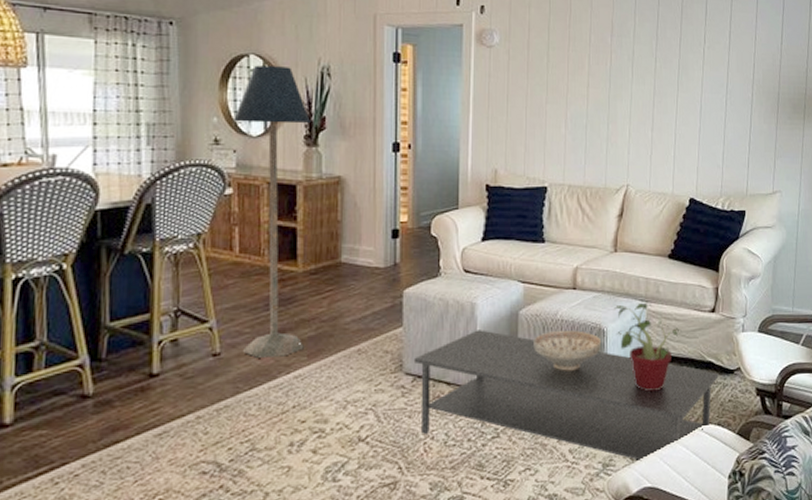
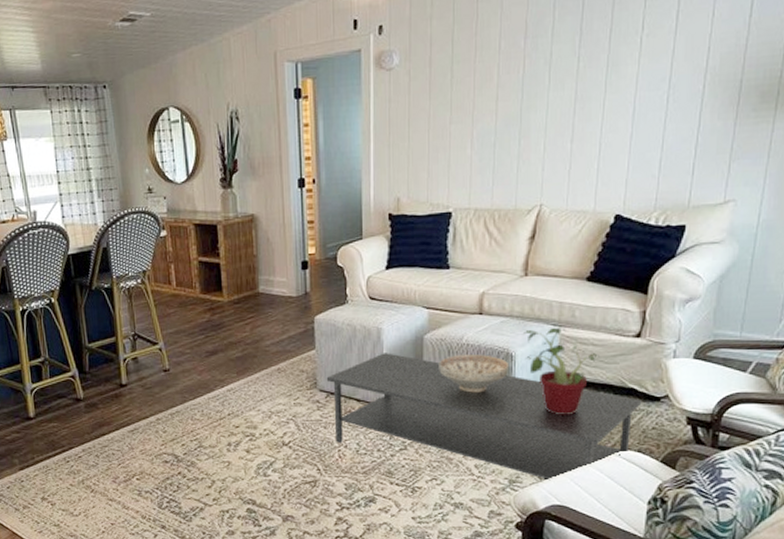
floor lamp: present [233,65,311,358] -> none [161,115,233,374]

